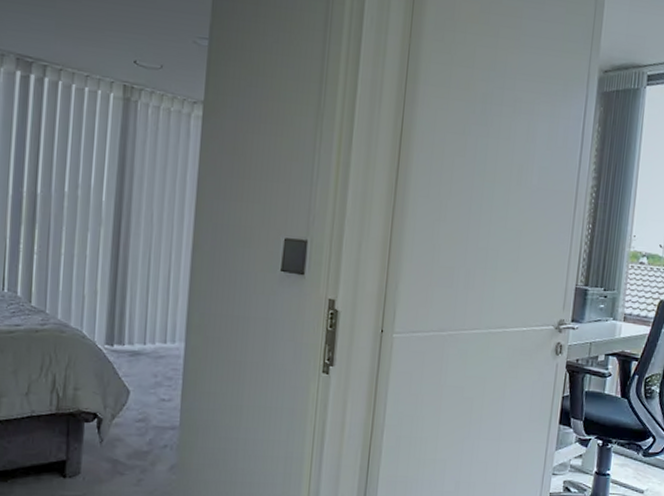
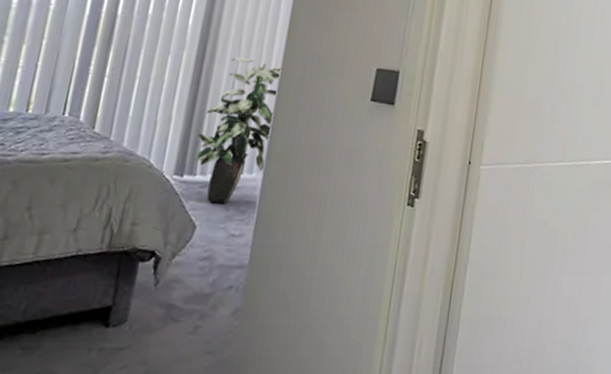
indoor plant: none [121,231,195,371] -> present [194,57,283,204]

